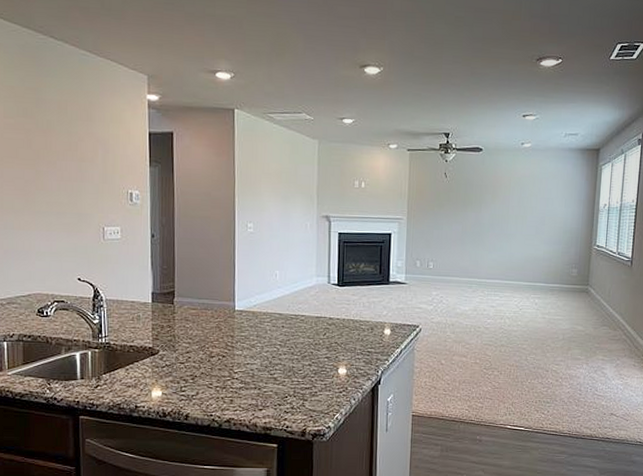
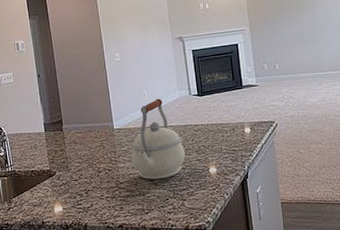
kettle: none [251,282,314,374] -> present [131,98,186,180]

